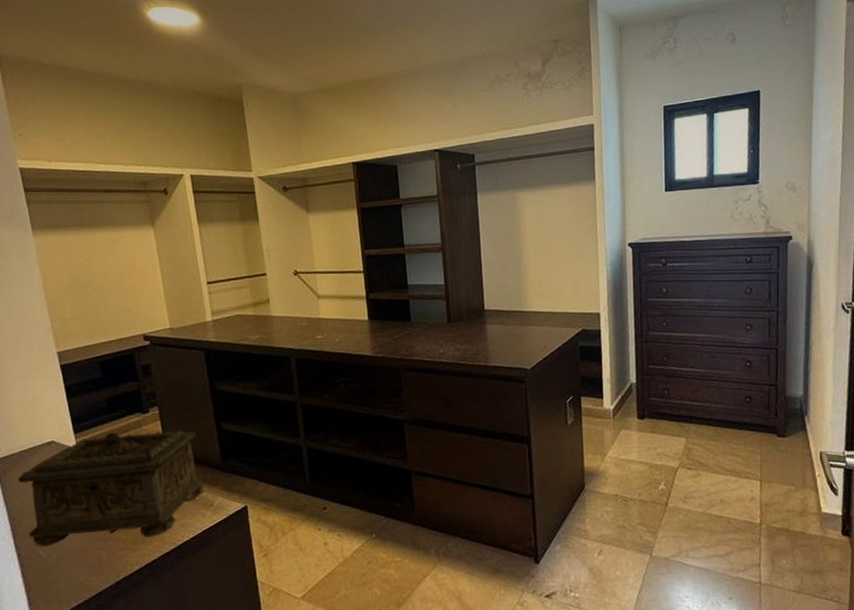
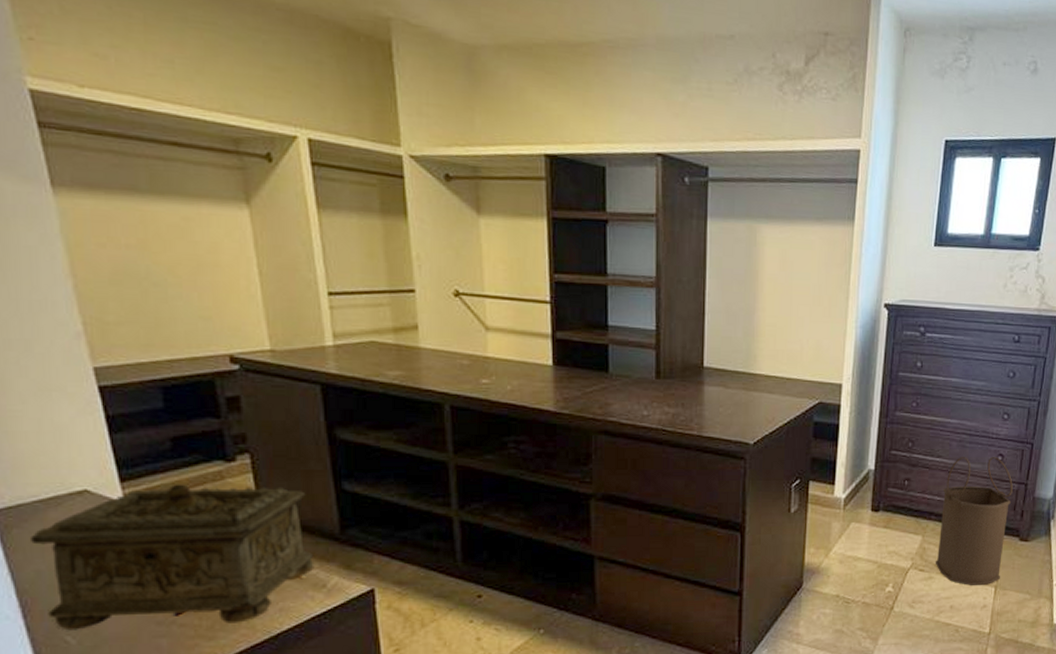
basket: none [700,362,765,480] -> present [936,456,1013,585]

